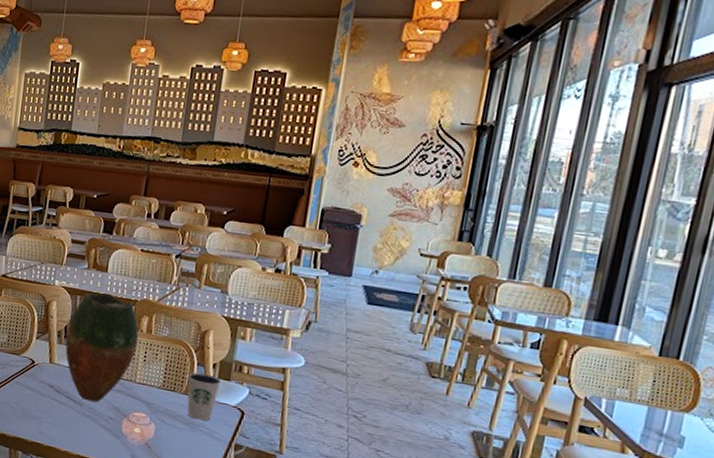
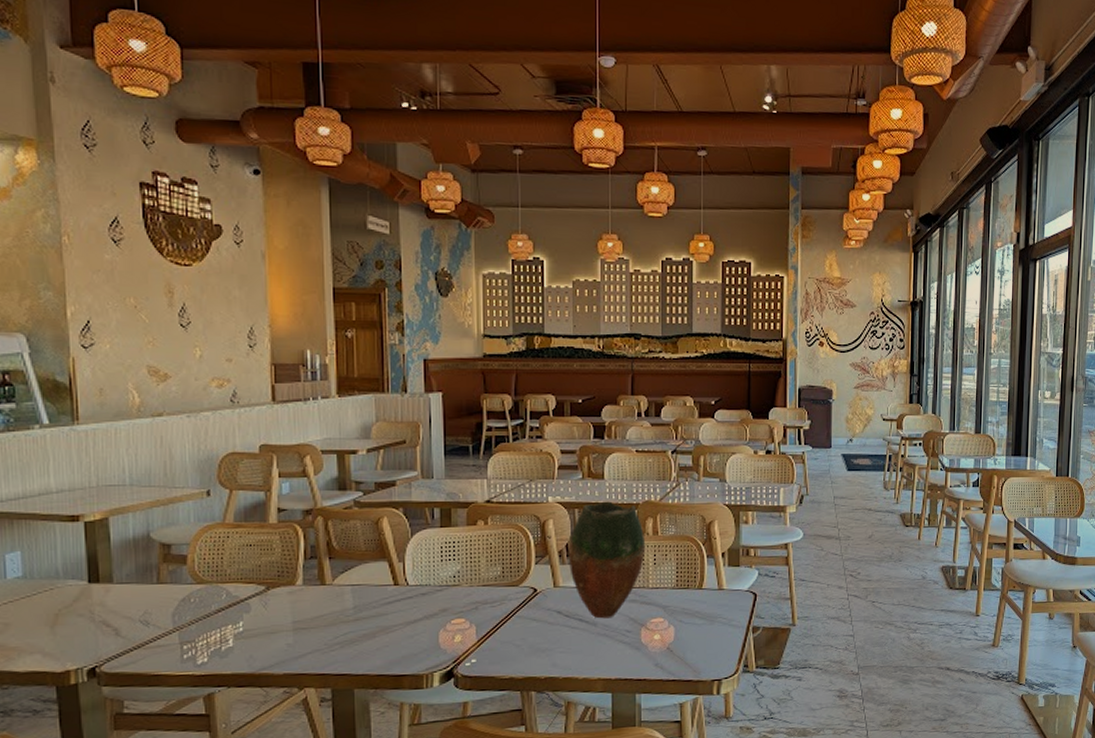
dixie cup: present [187,372,221,421] -> none [700,565,731,612]

